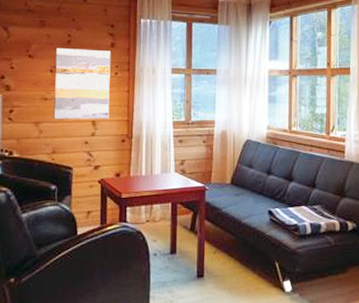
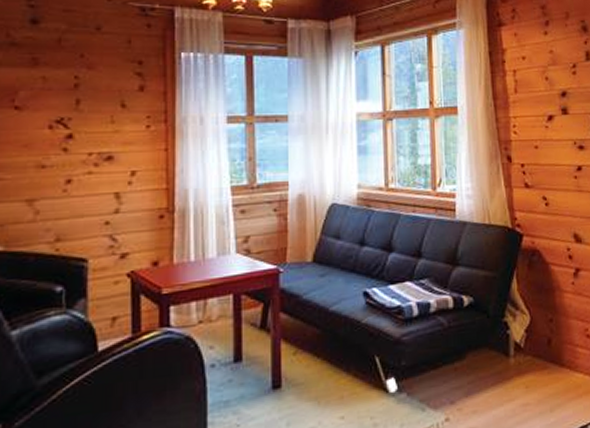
wall art: present [53,47,111,120] -> none [55,94,140,195]

